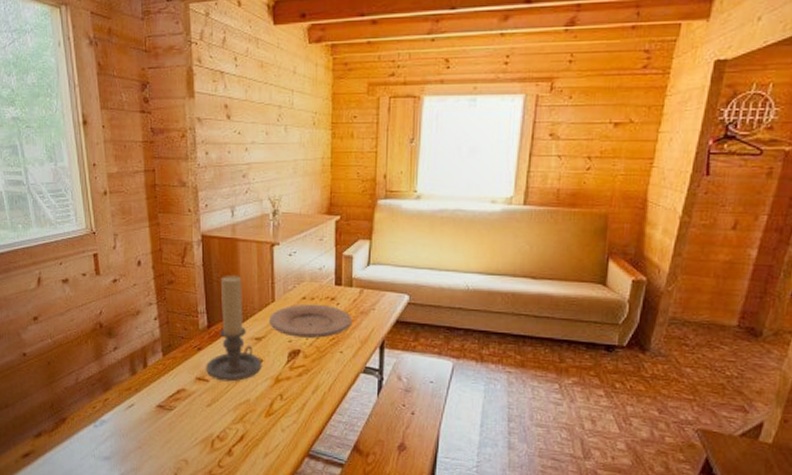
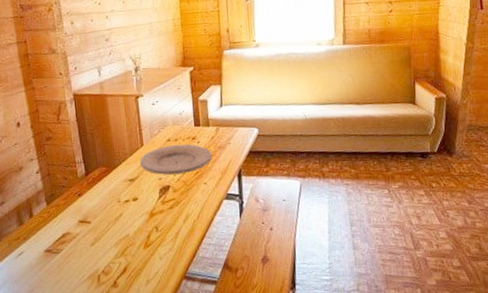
candle holder: present [206,275,263,382] -> none [87,126,138,222]

